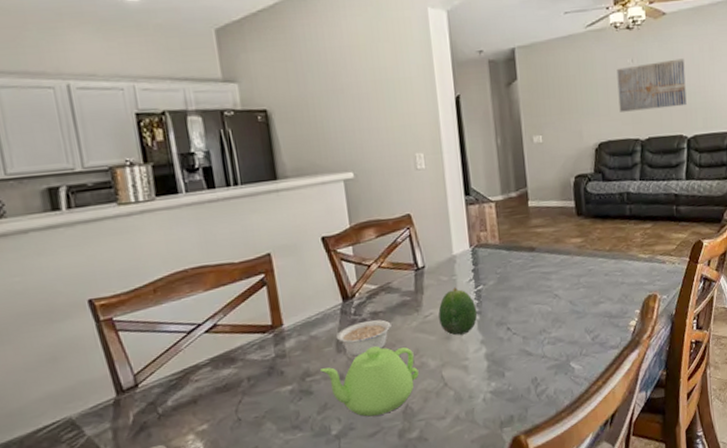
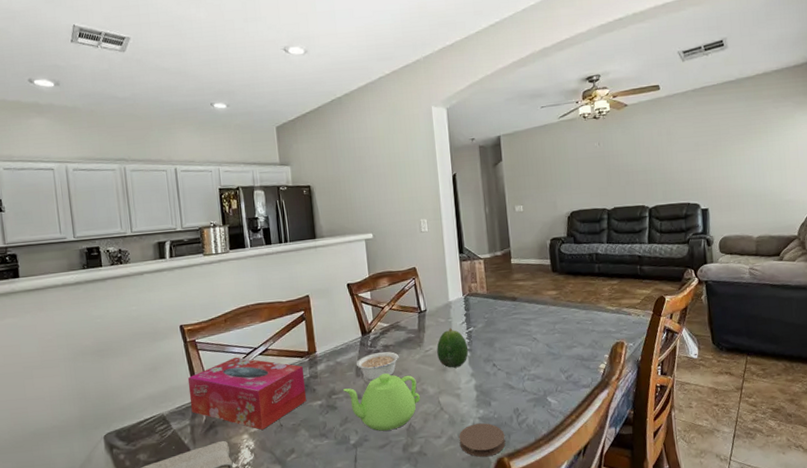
tissue box: none [103,337,273,427] -> present [187,357,307,430]
coaster: none [466,397,522,437] -> present [459,423,506,457]
wall art: present [616,58,687,112] -> none [585,141,648,187]

